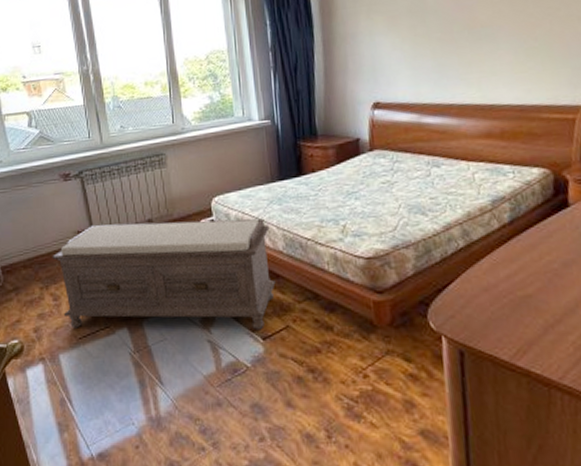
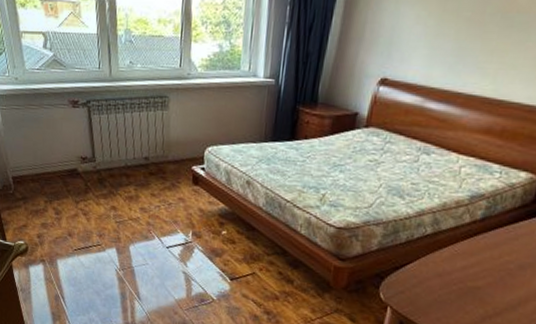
bench: present [52,218,276,331] -> none [57,153,254,272]

